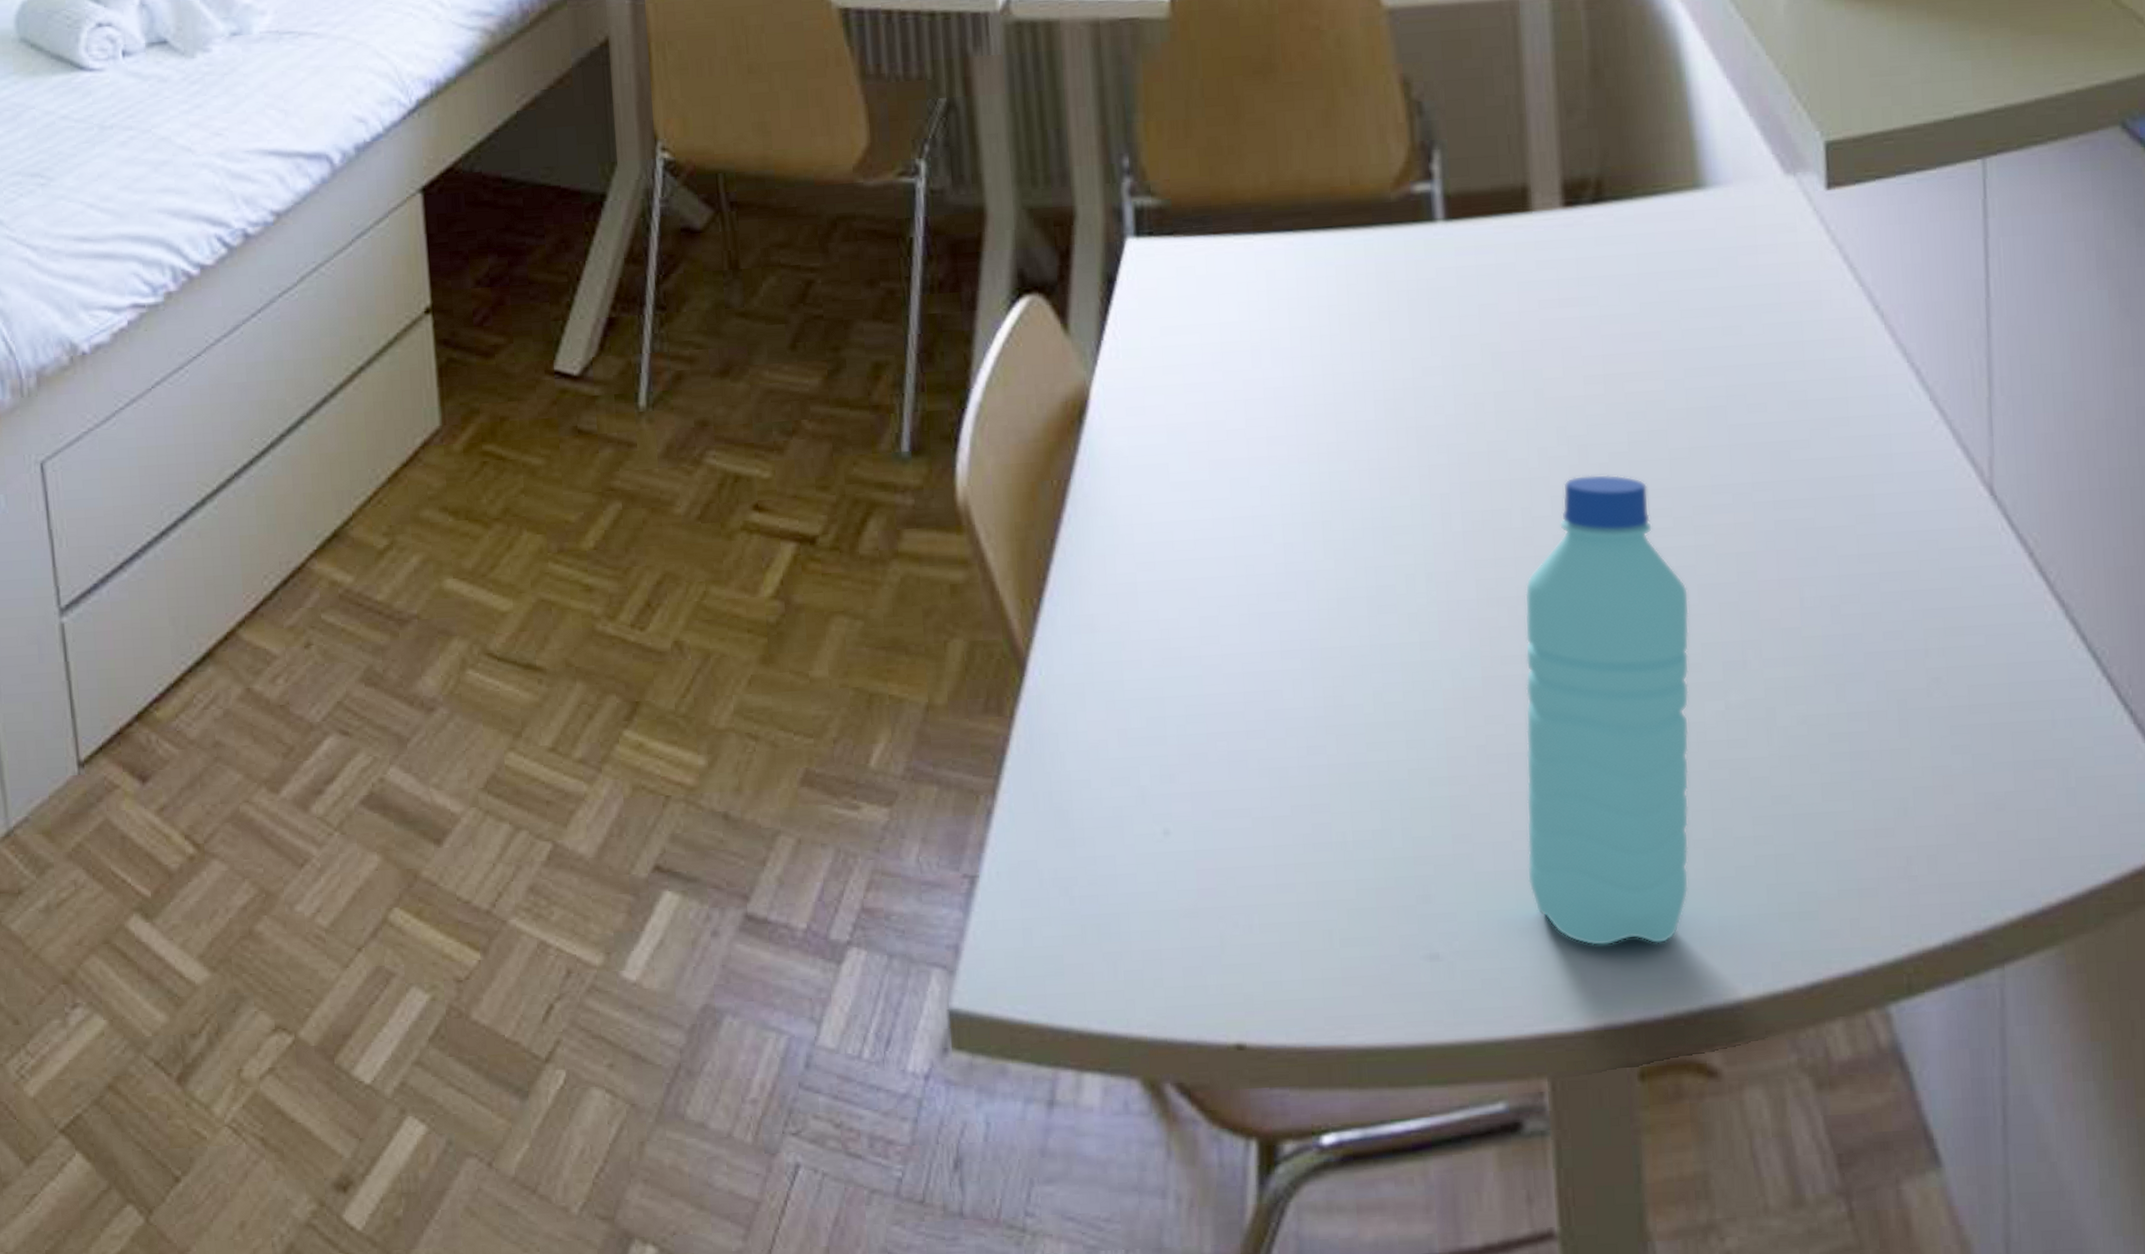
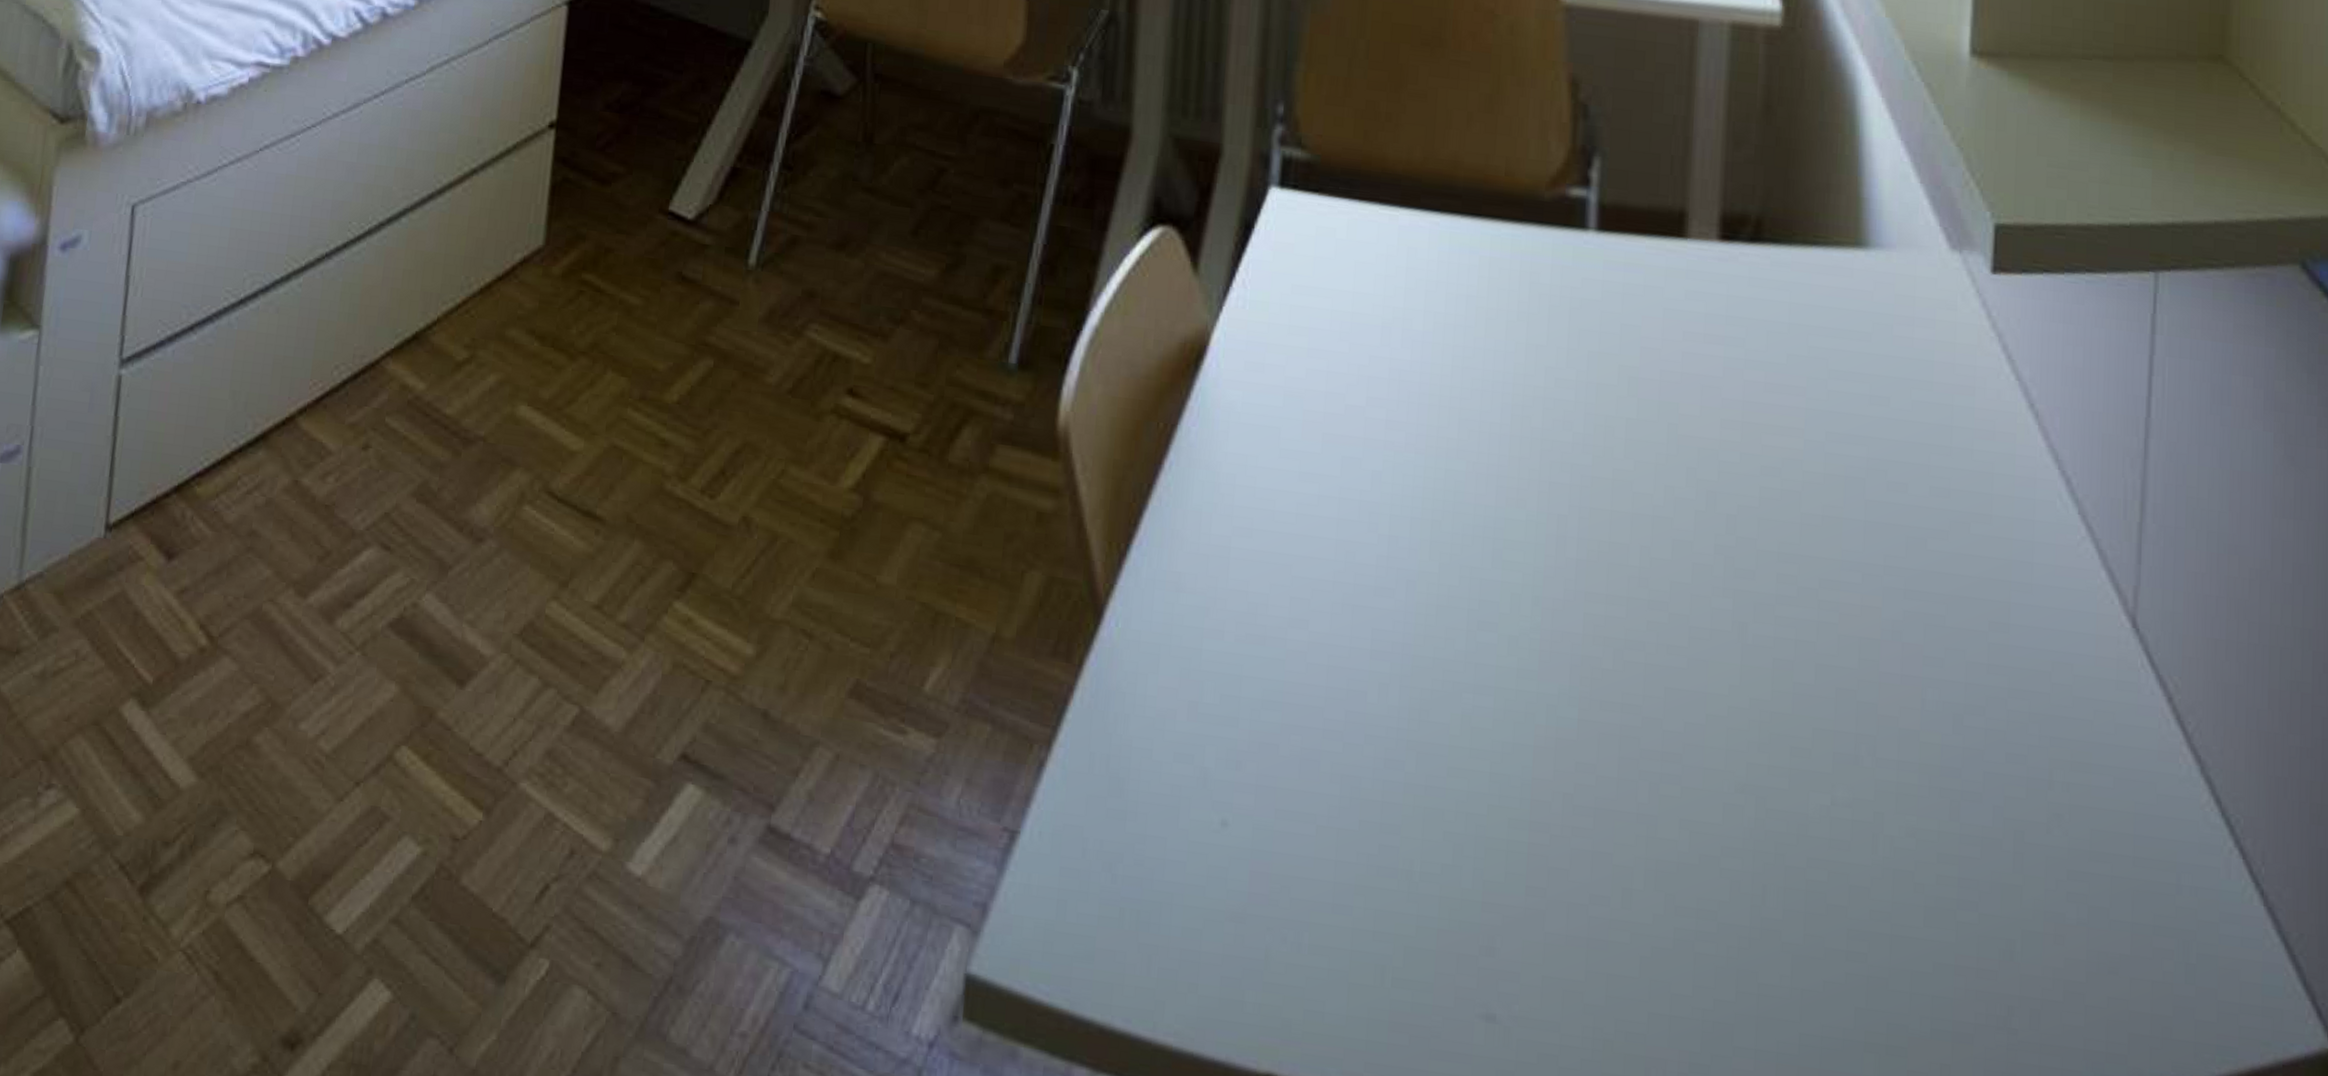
water bottle: present [1524,474,1690,947] -> none [1601,523,1806,1052]

